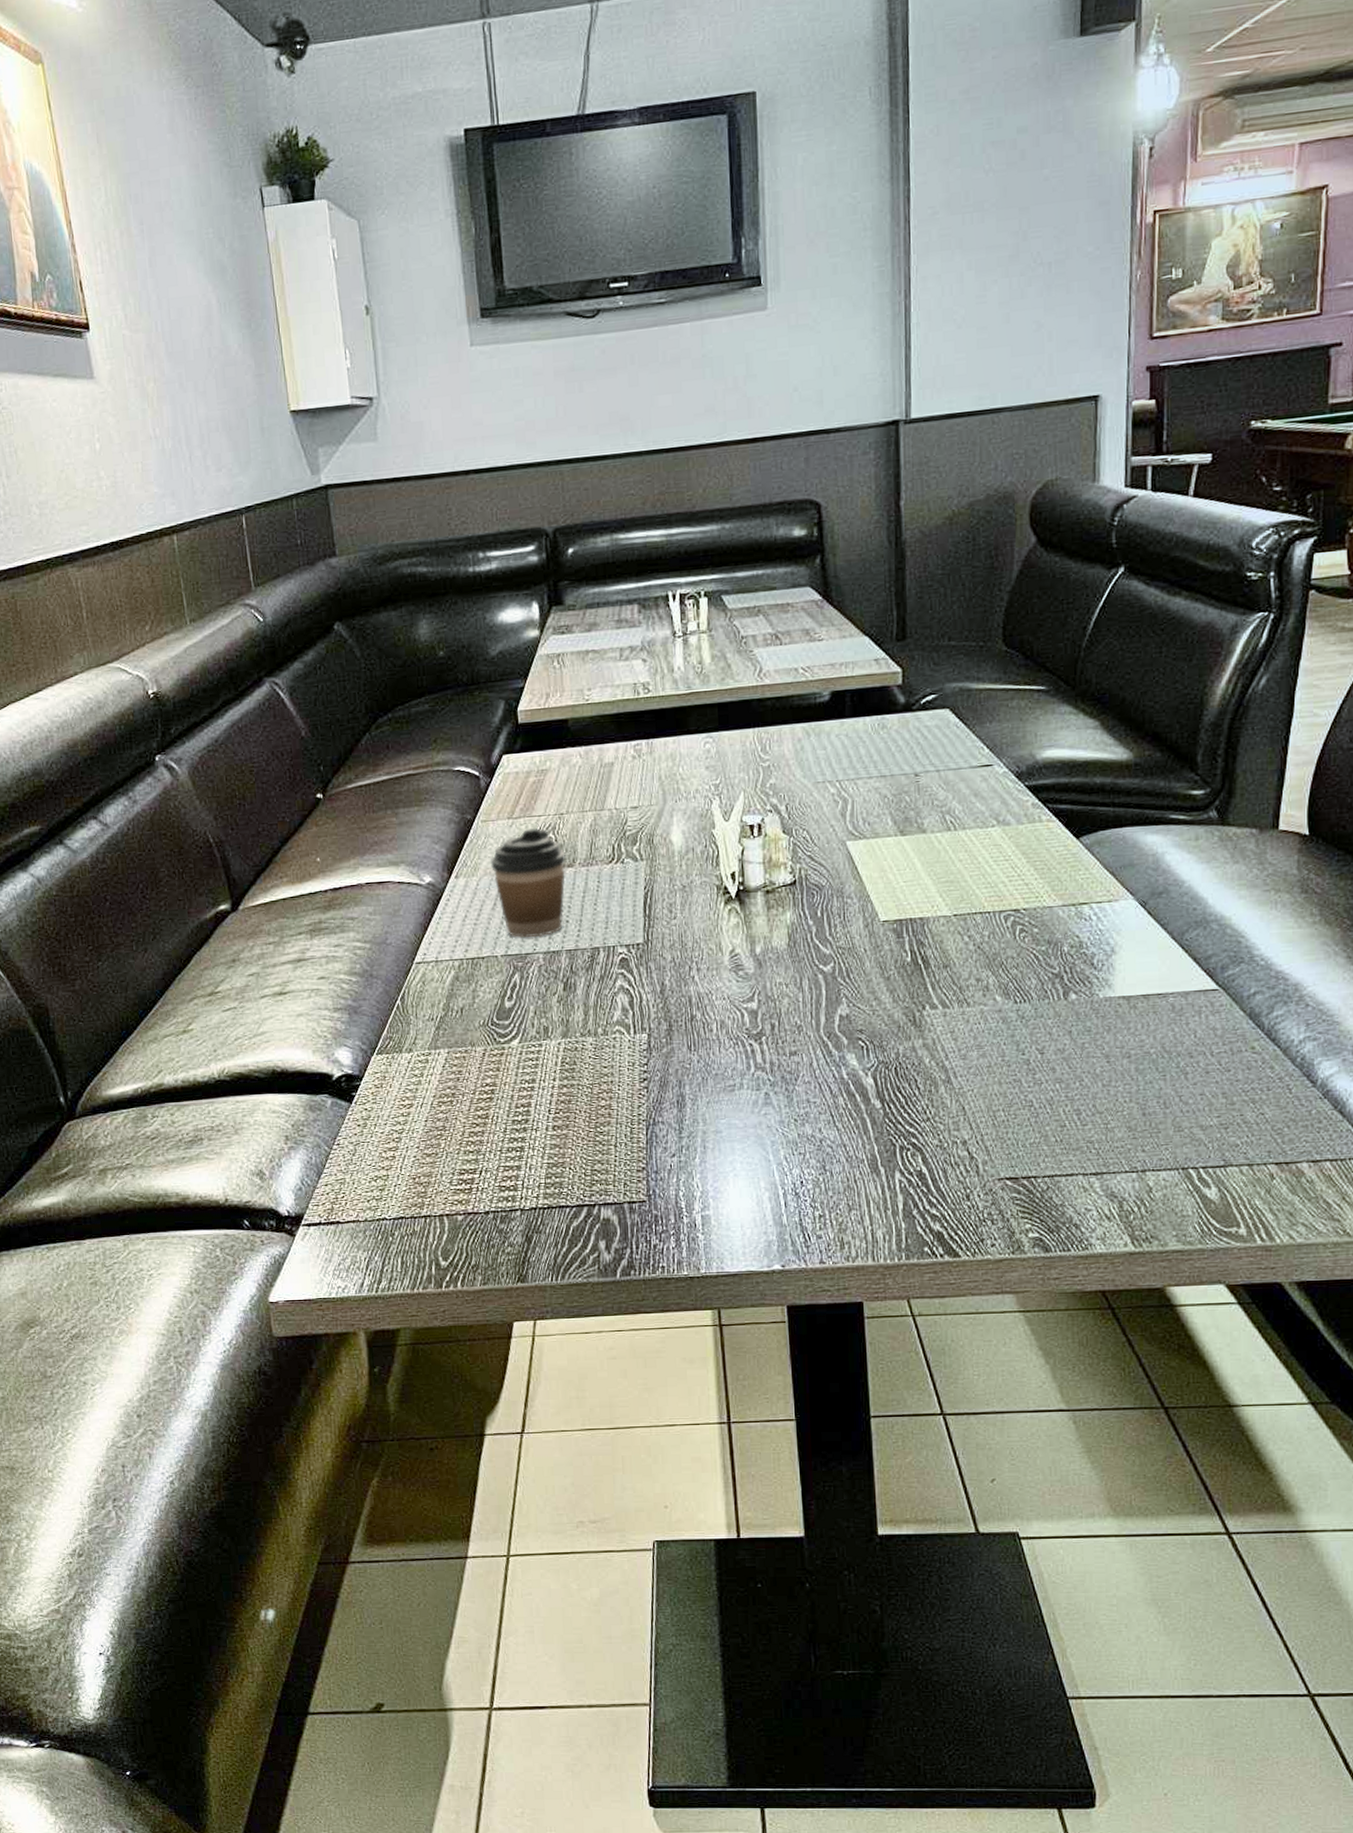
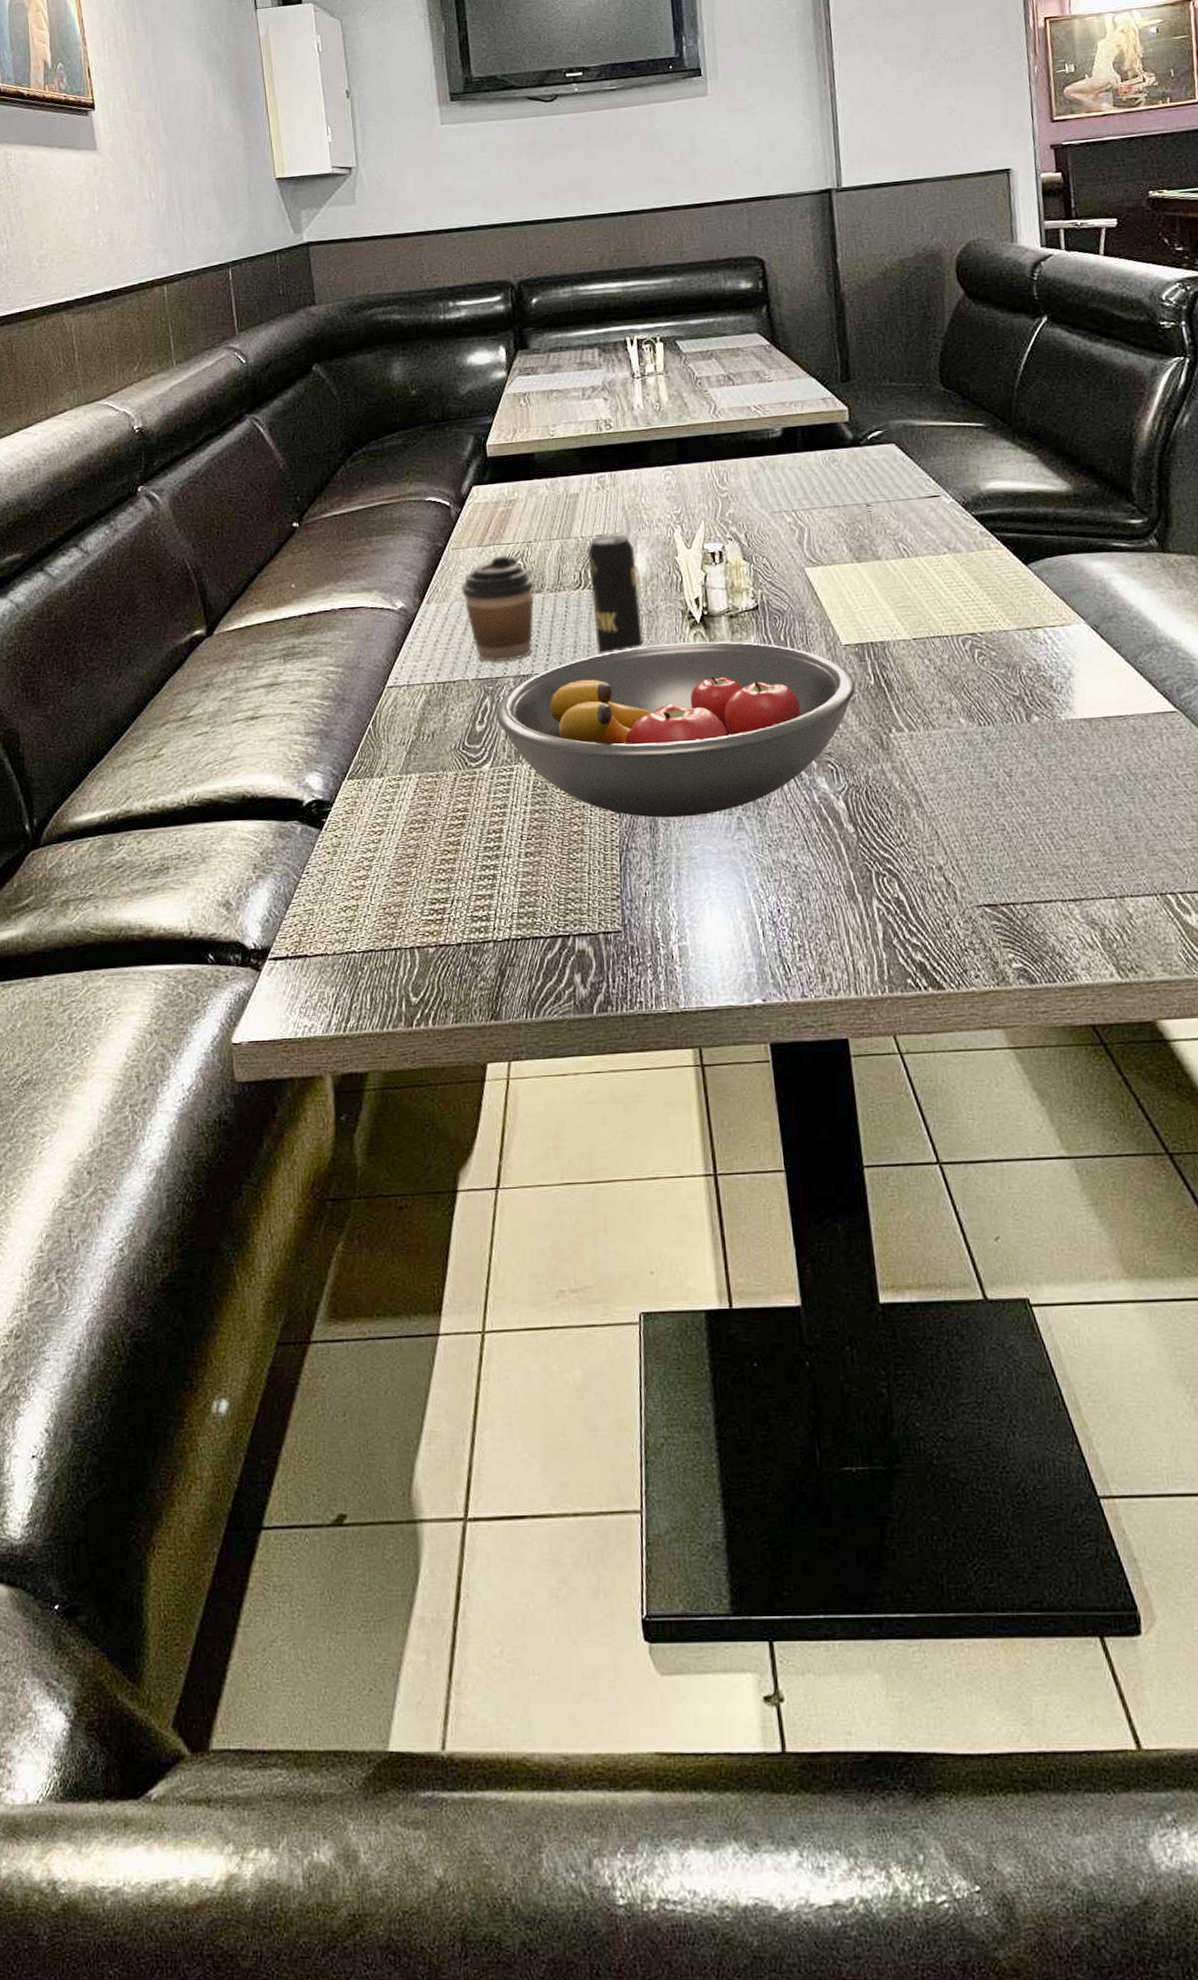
fruit bowl: none [525,917,892,1093] -> present [496,641,856,818]
beverage can: none [621,803,677,932] -> present [587,531,644,656]

